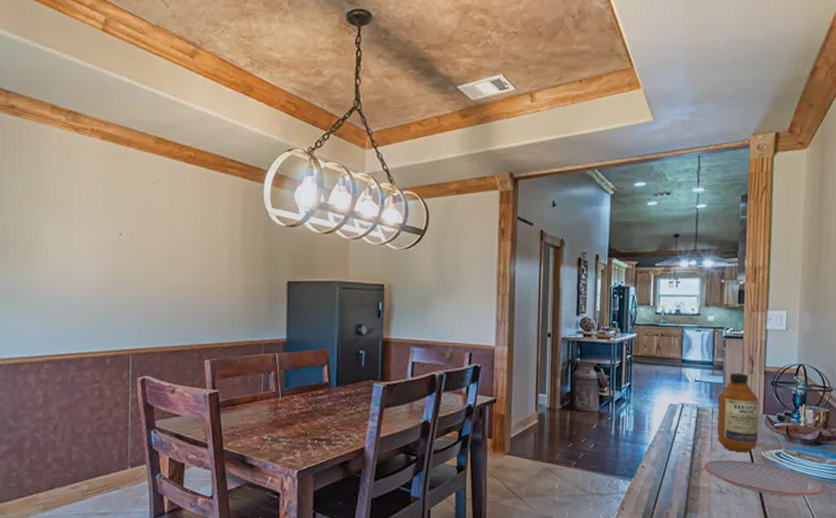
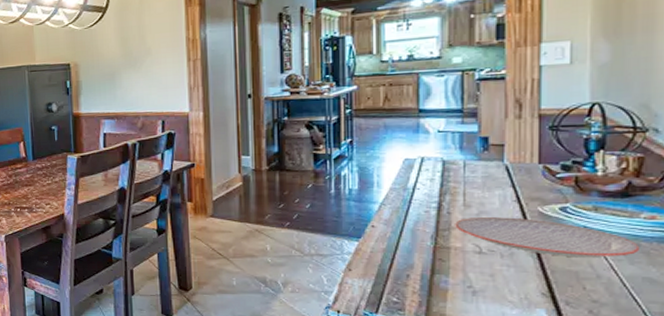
bottle: present [717,372,759,453] -> none [472,118,533,209]

